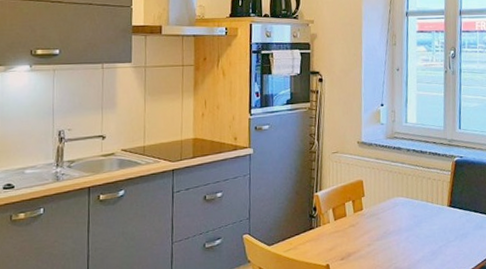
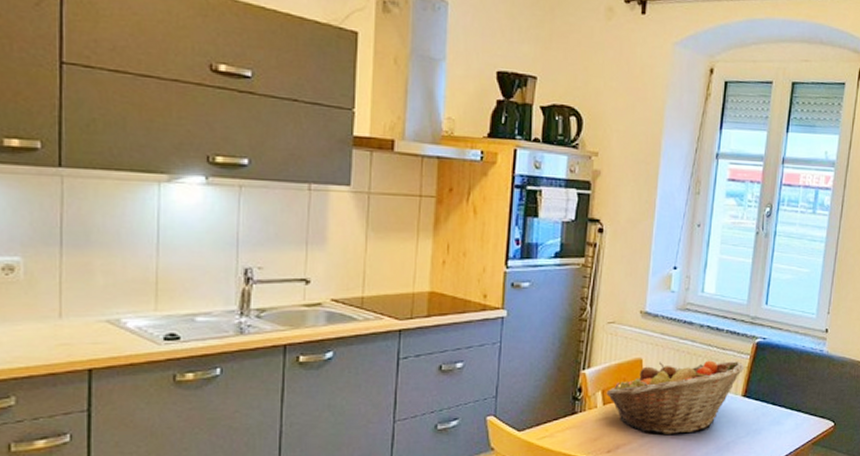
fruit basket: none [336,177,447,242] -> present [606,360,744,434]

